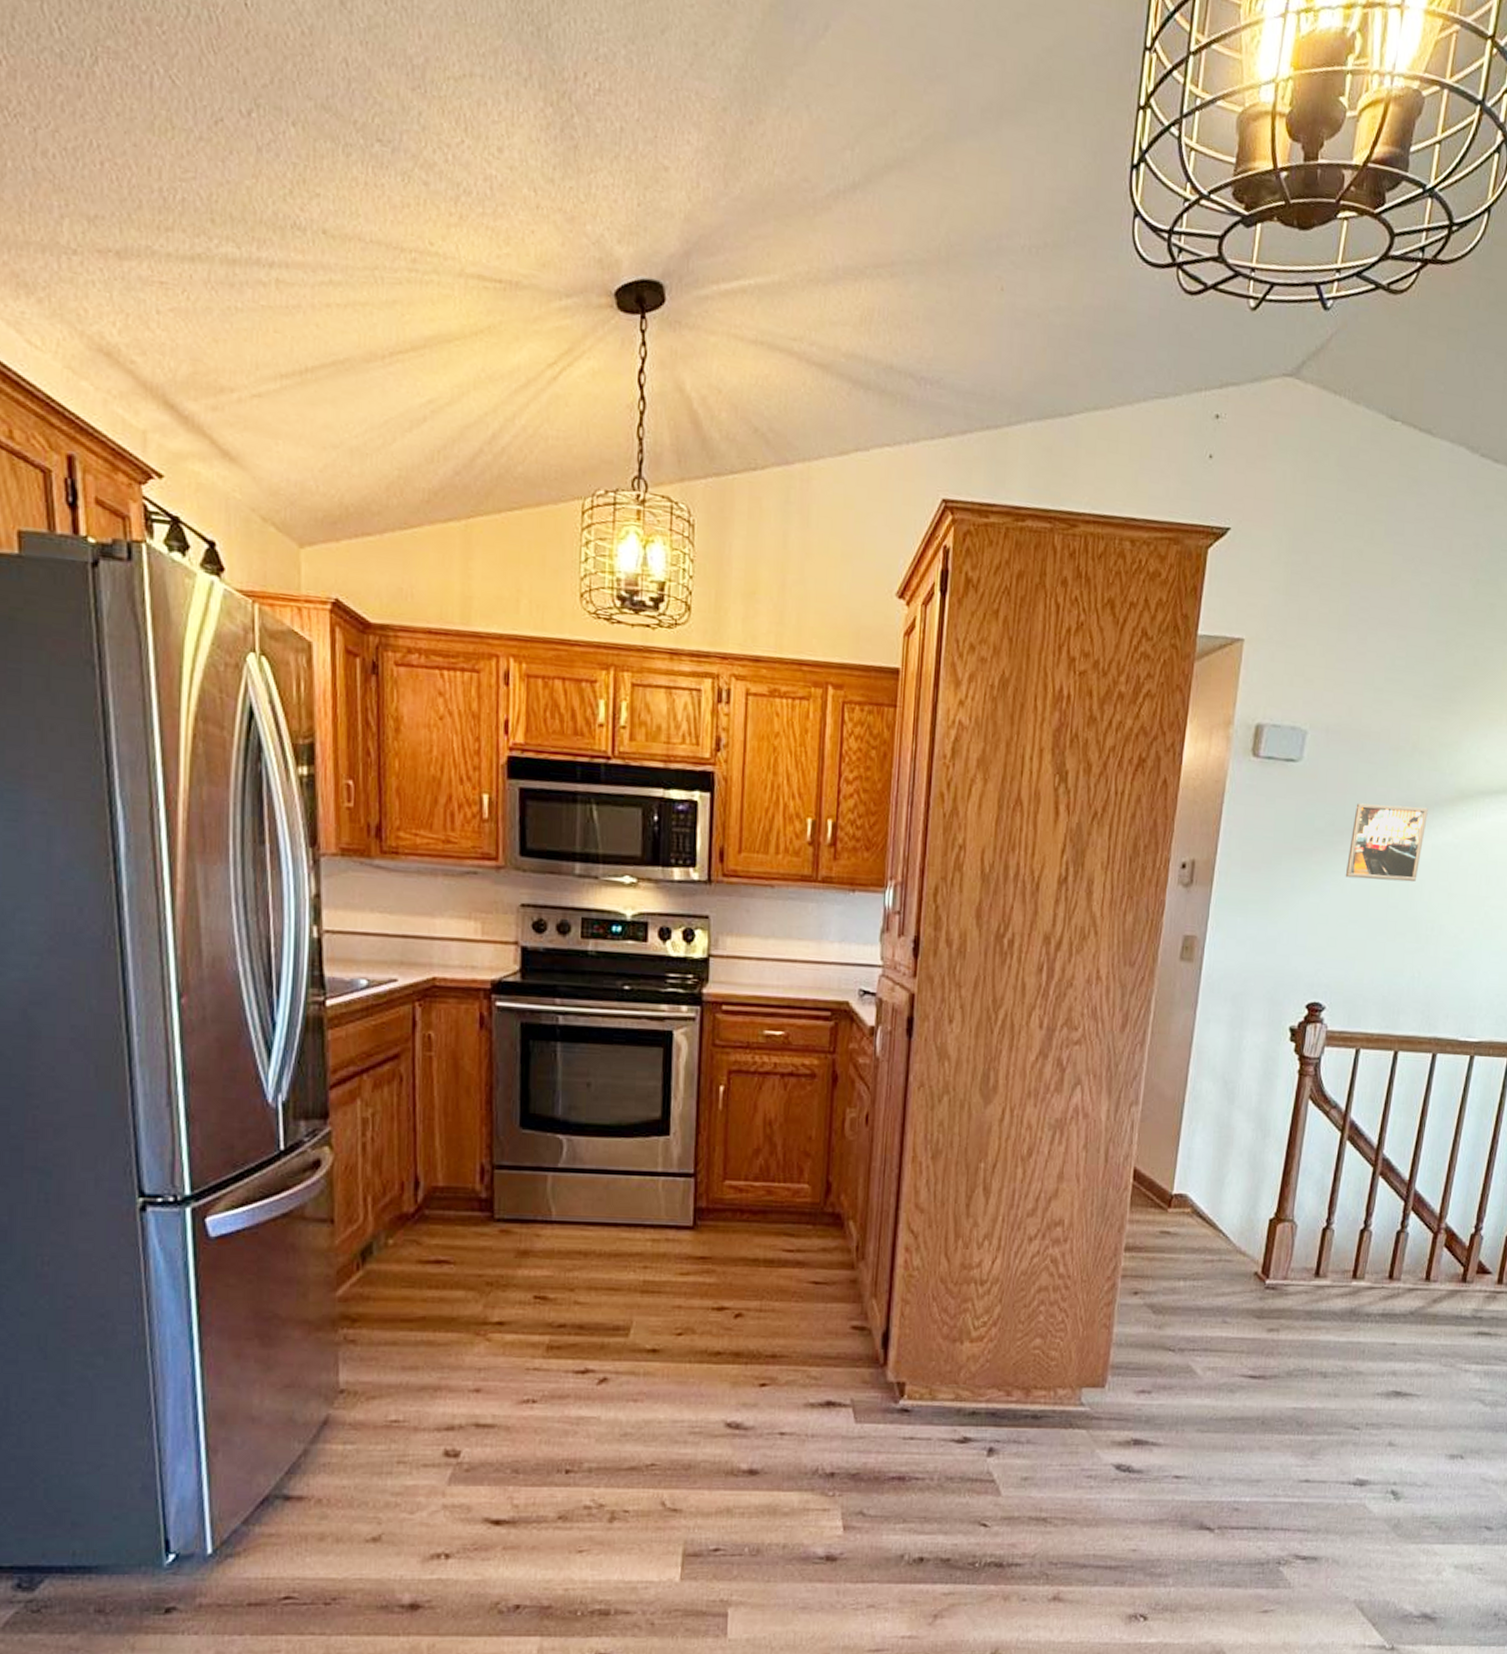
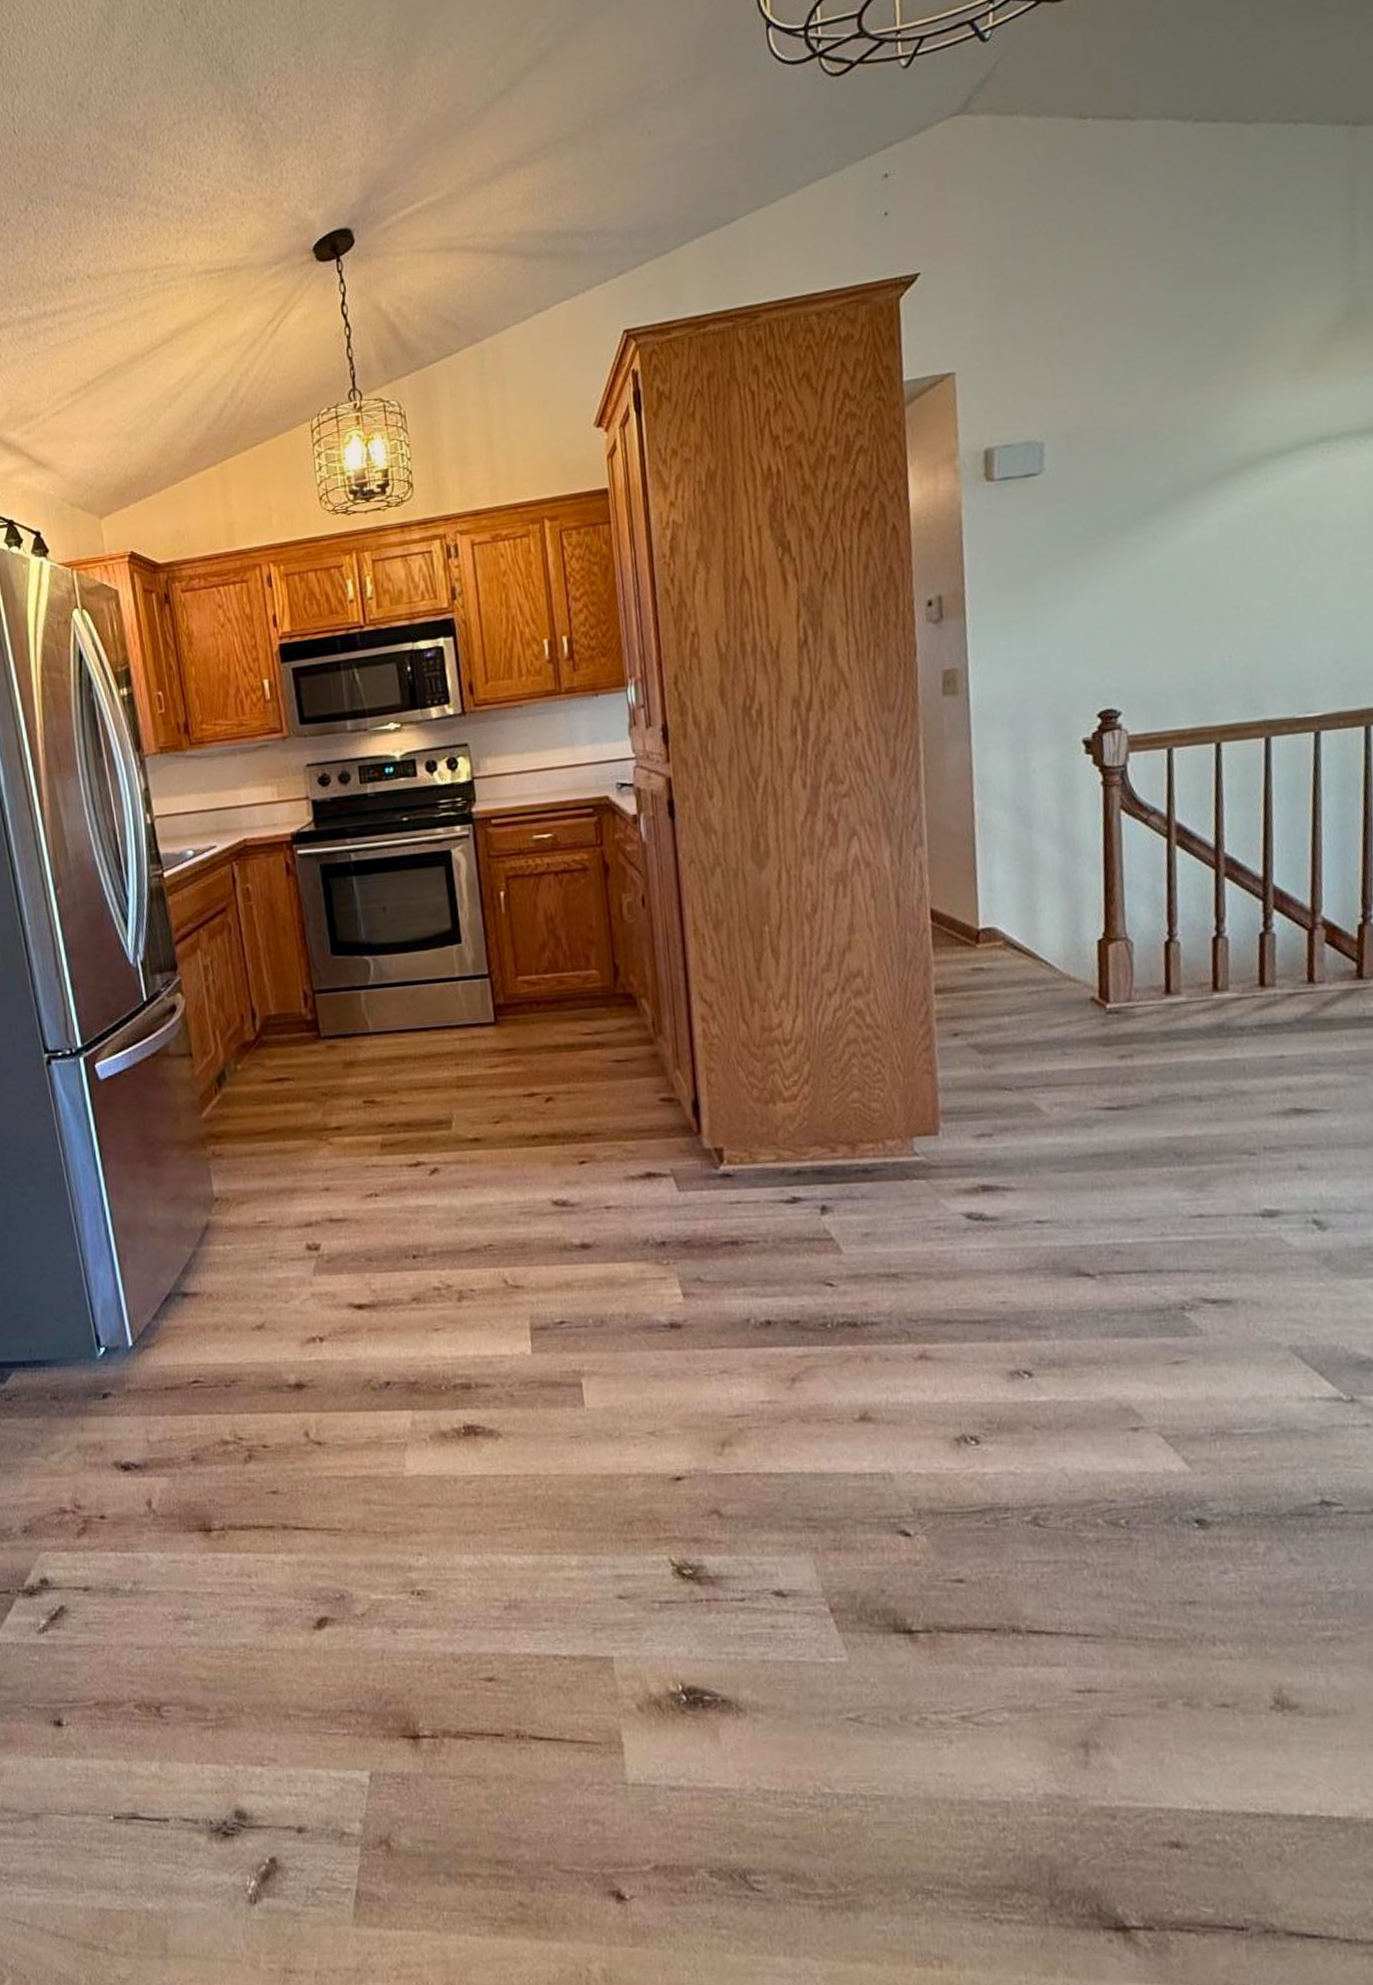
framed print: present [1345,803,1428,882] -> none [1116,485,1207,577]

